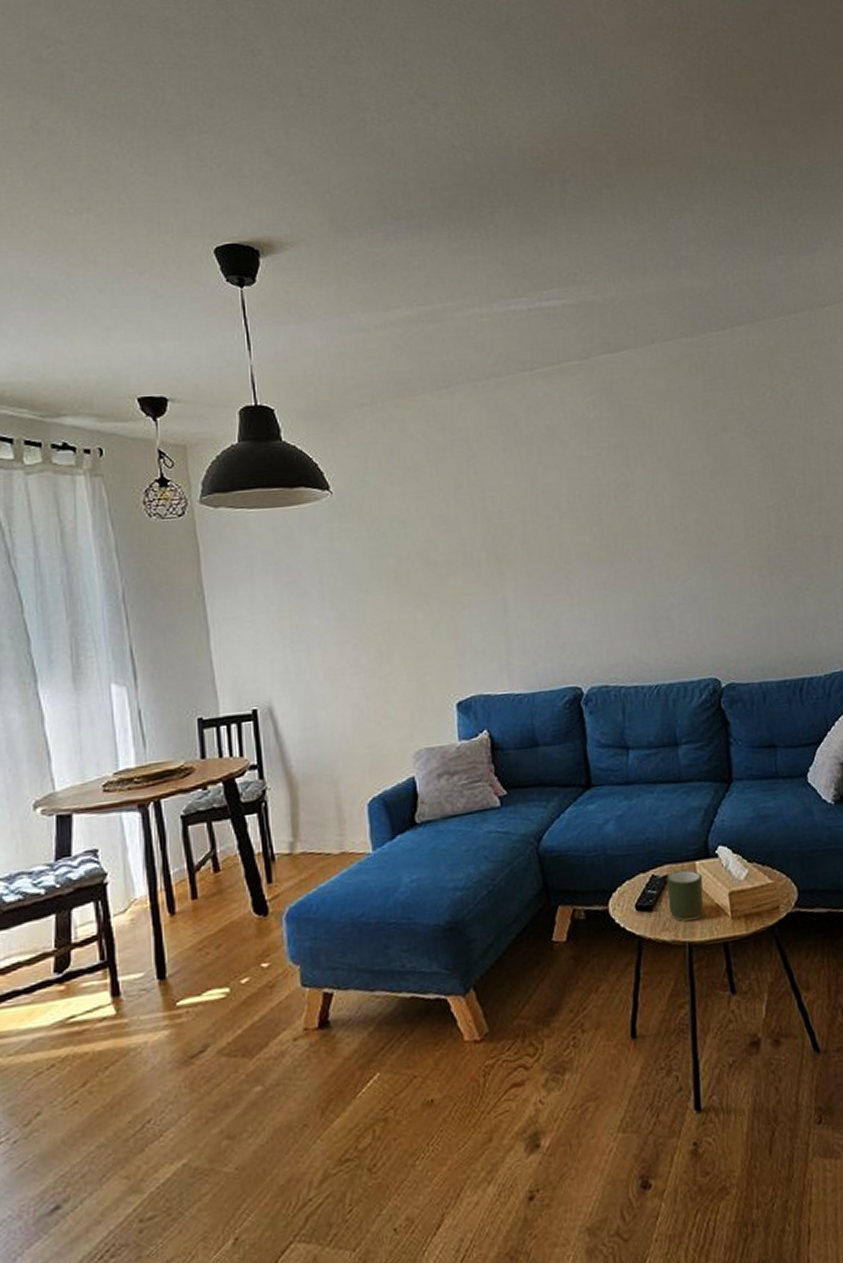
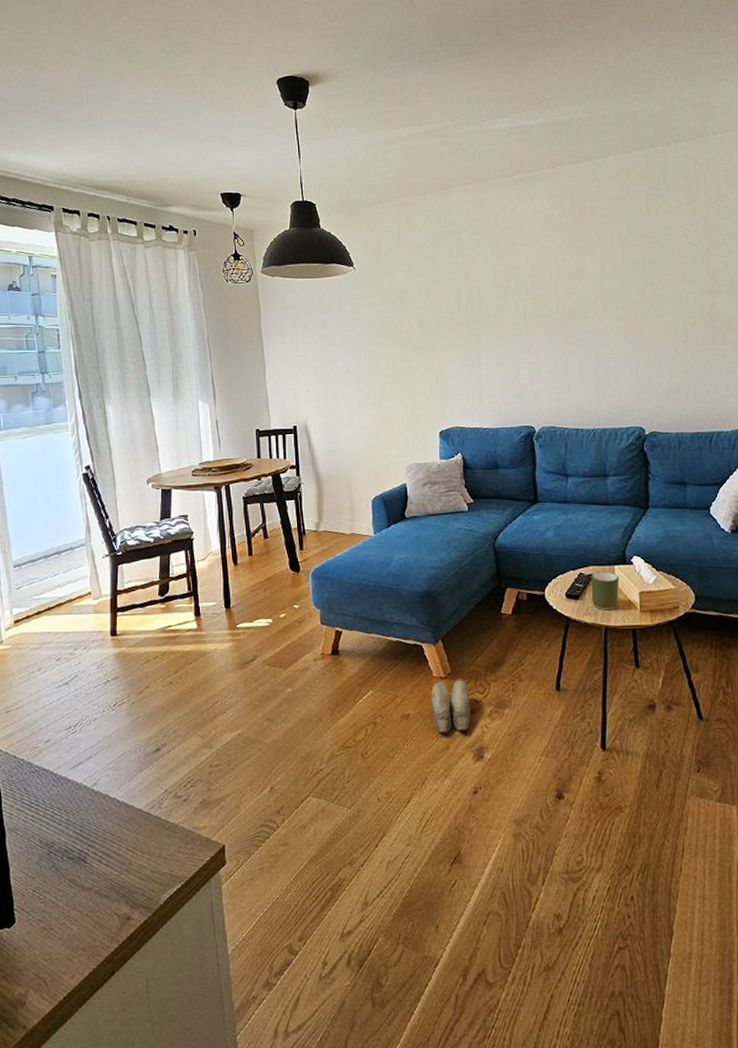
slippers: none [463,1038,520,1121] -> present [431,678,471,733]

